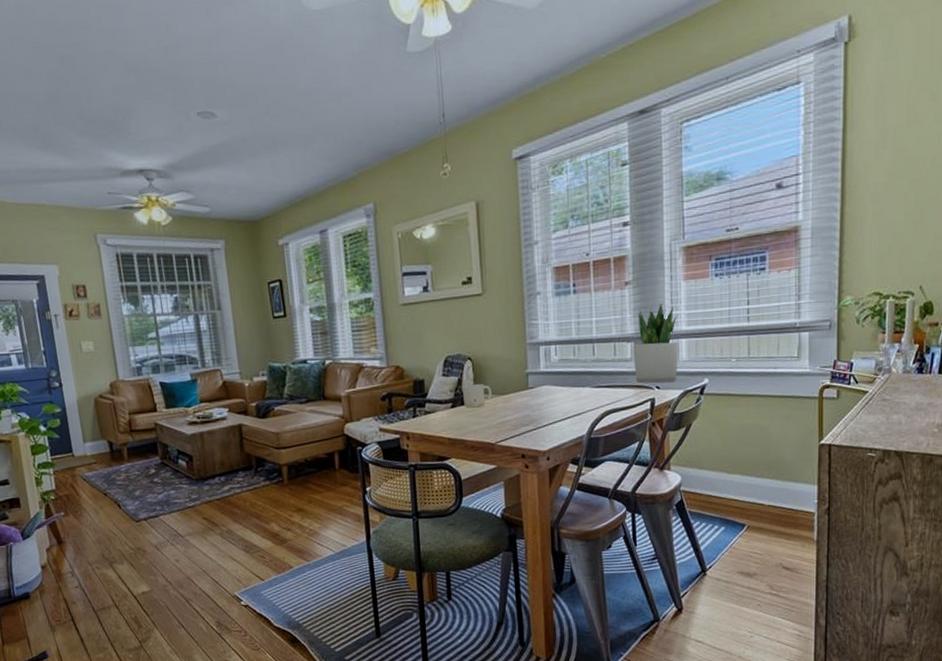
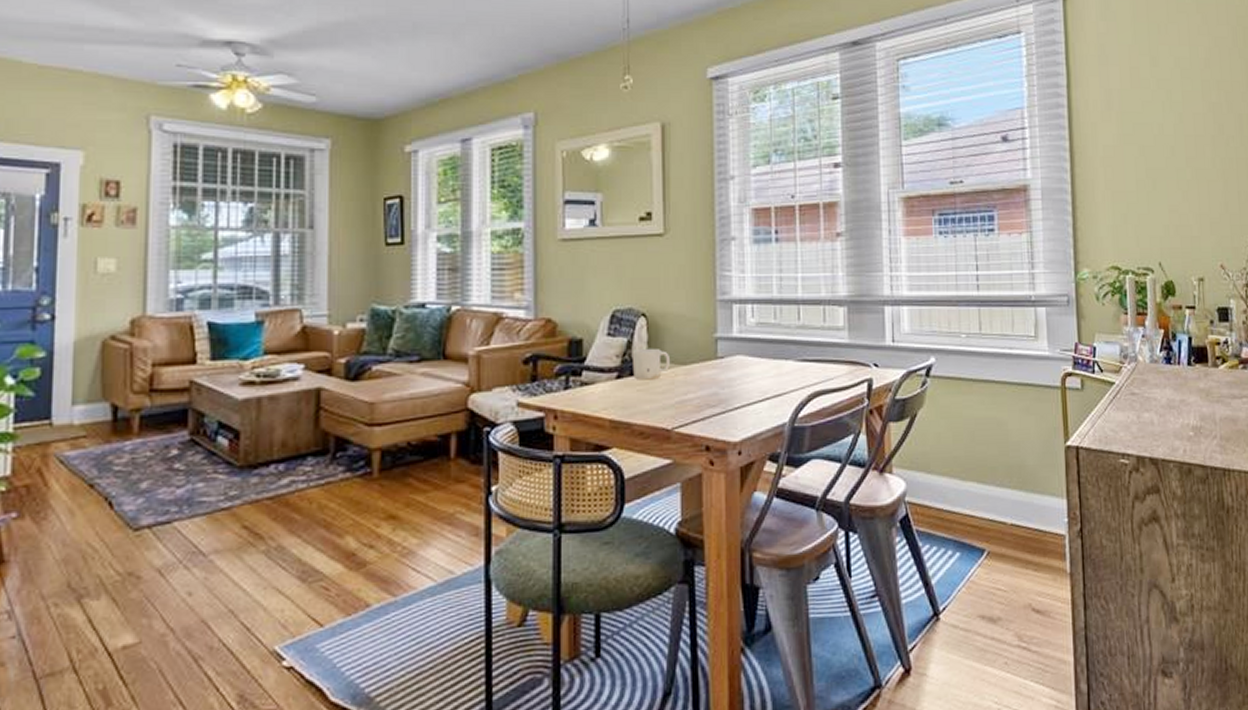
planter: present [635,304,678,384] -> none [848,262,900,360]

